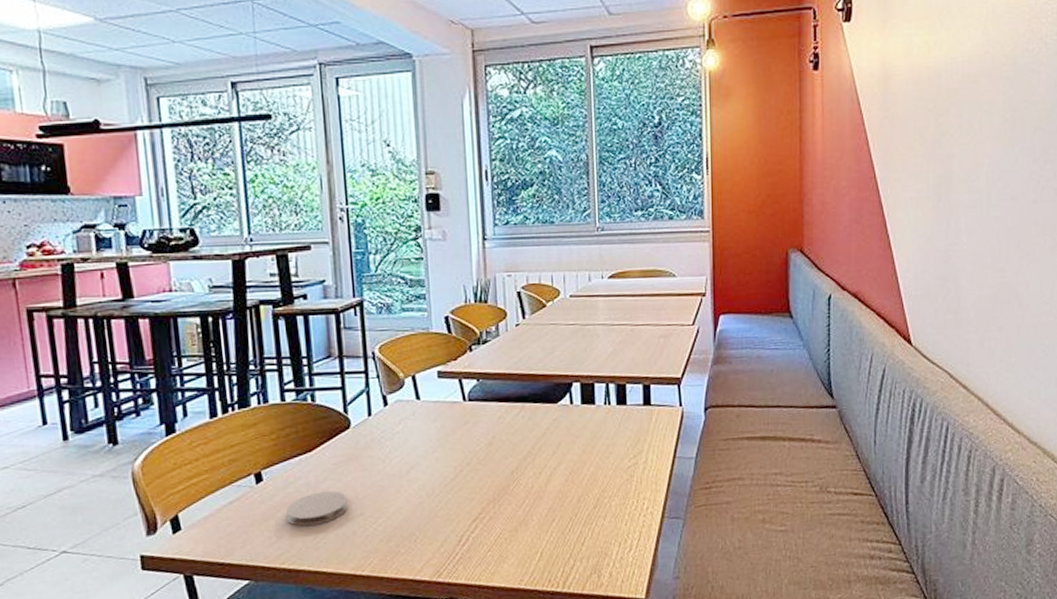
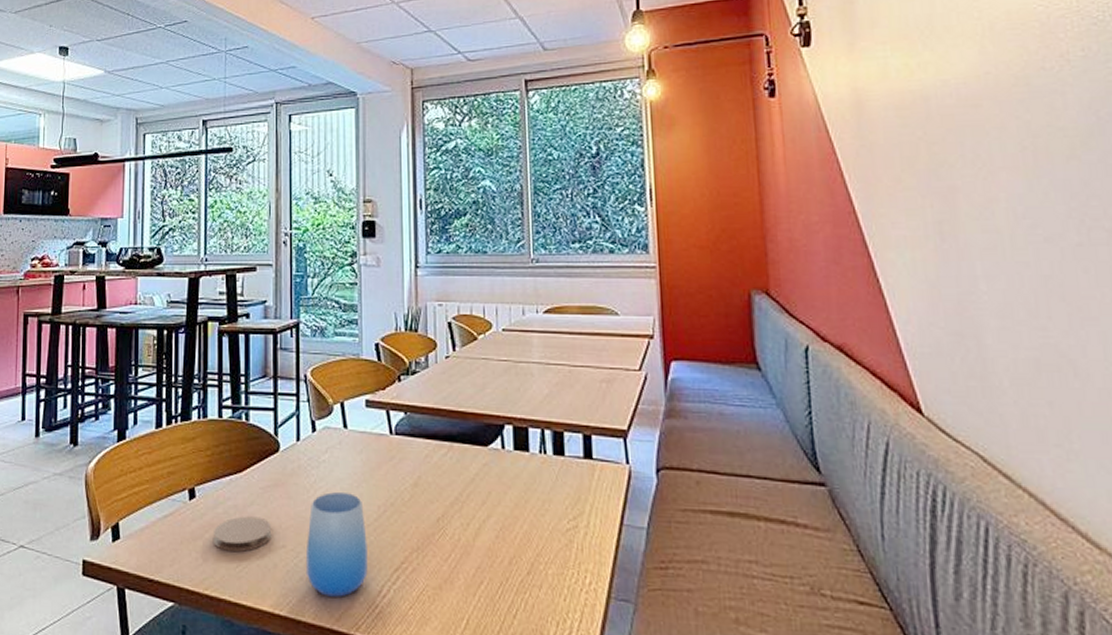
cup: none [384,459,447,553] -> present [305,492,368,597]

